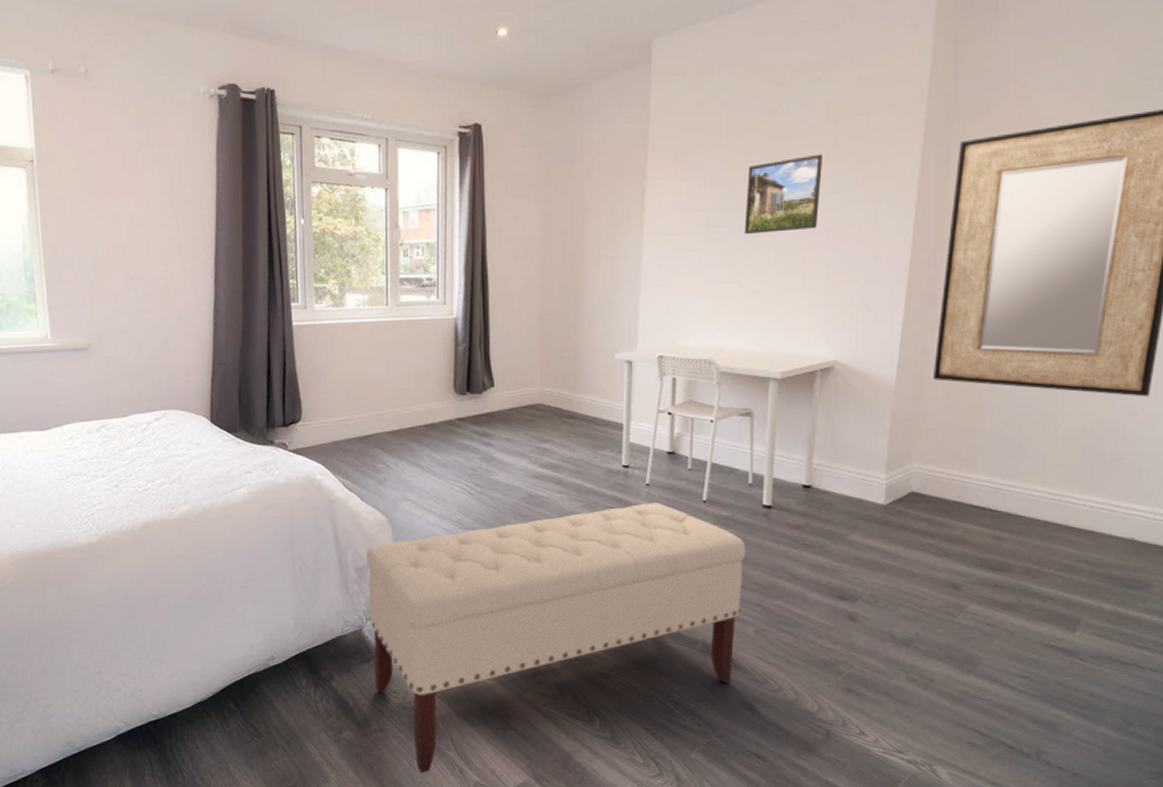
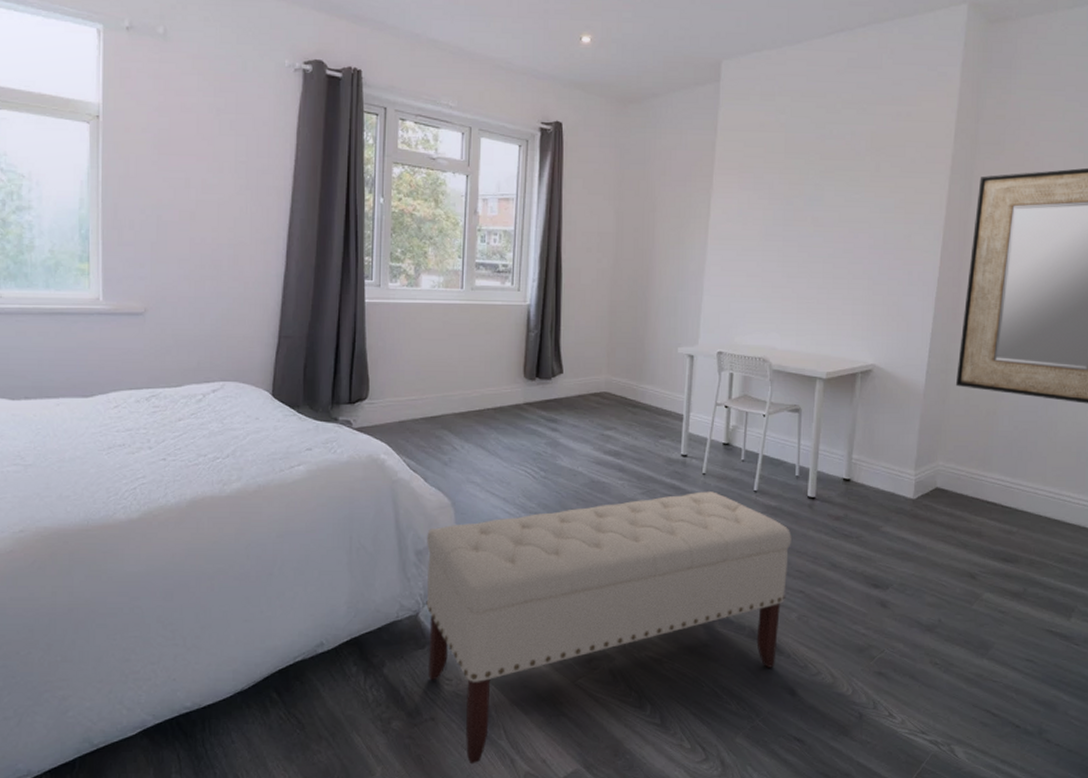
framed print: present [744,154,824,235] -> none [798,177,867,245]

